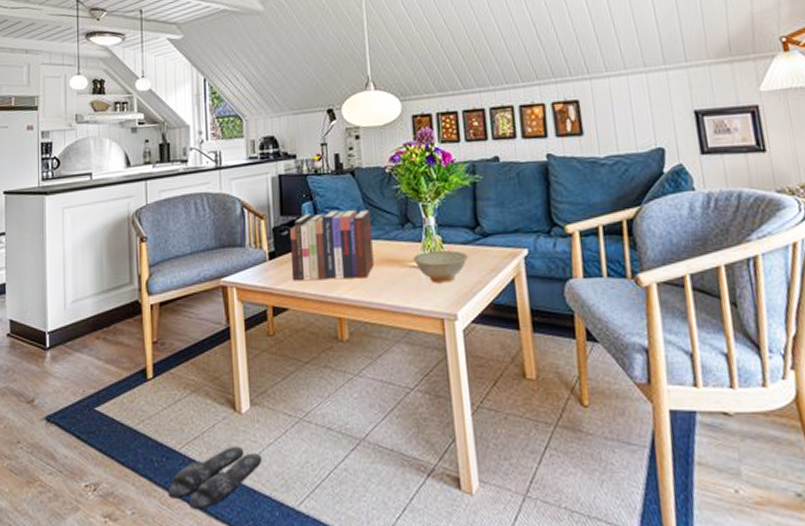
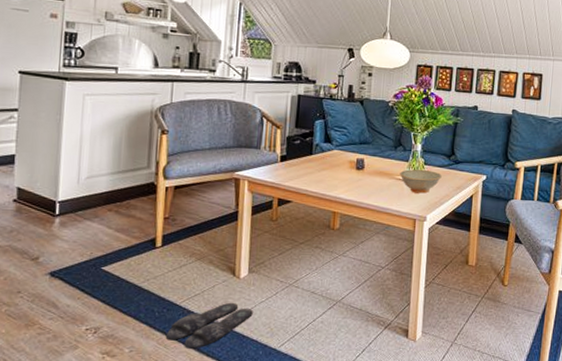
books: present [290,209,374,281] -> none [298,129,371,184]

